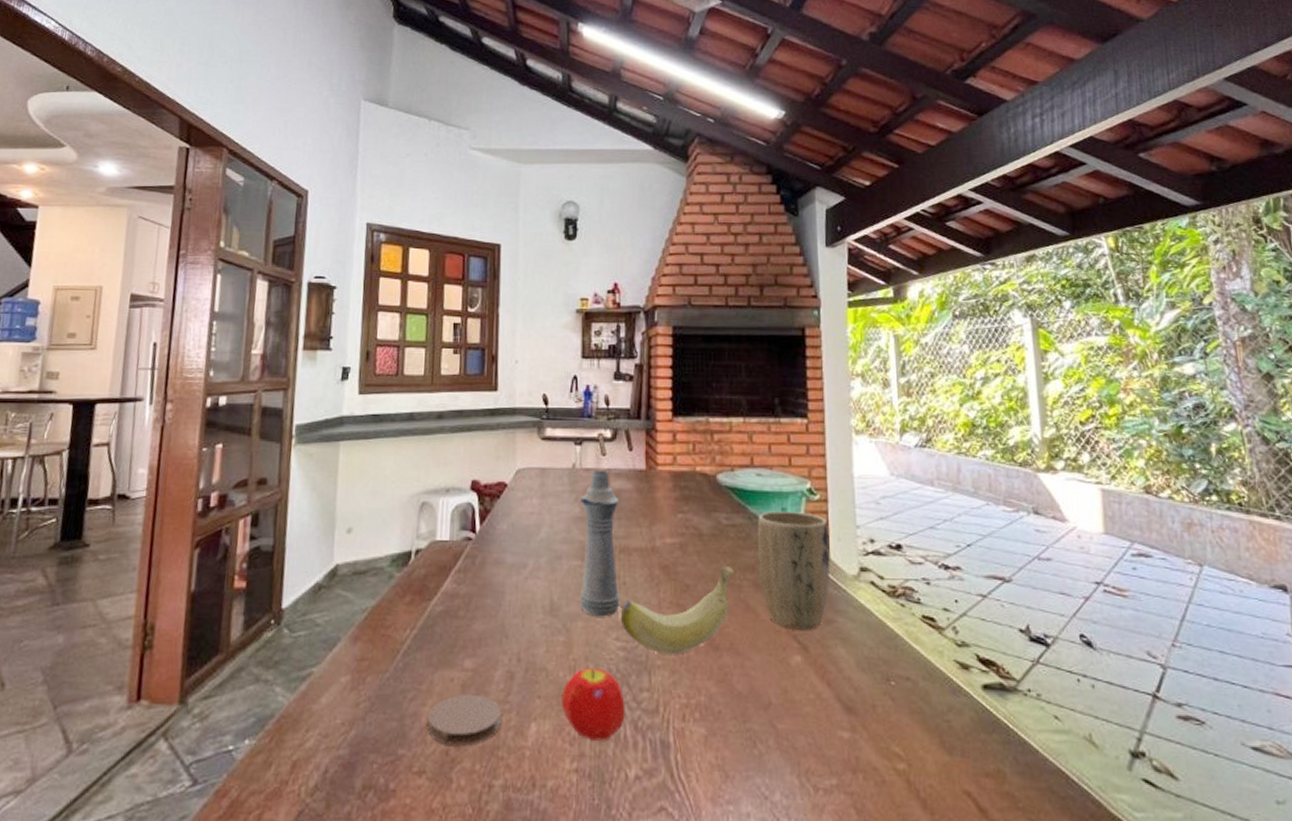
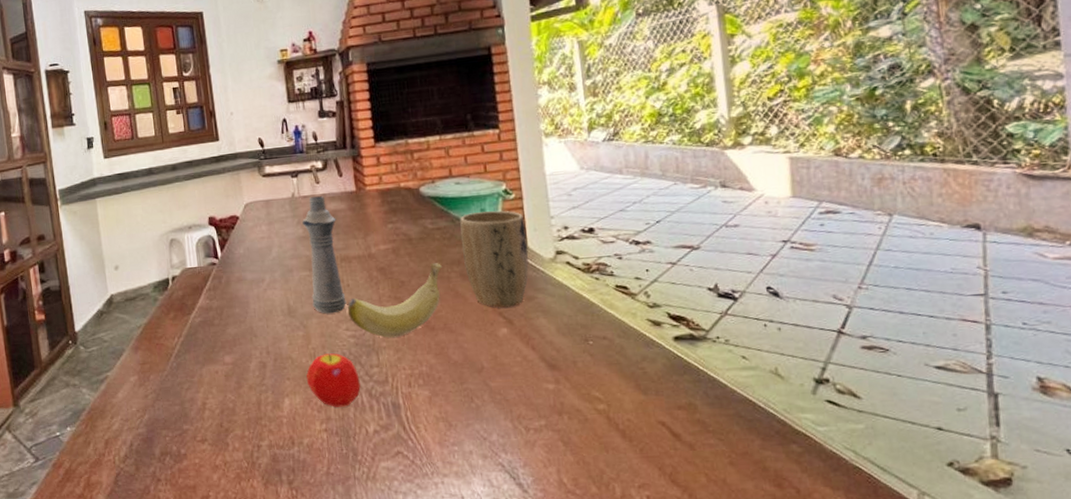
coaster: present [428,694,501,745] -> none [202,381,260,420]

